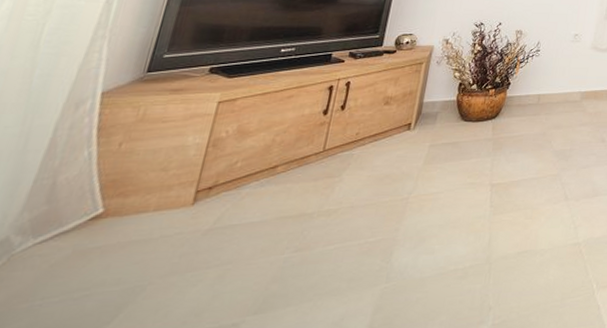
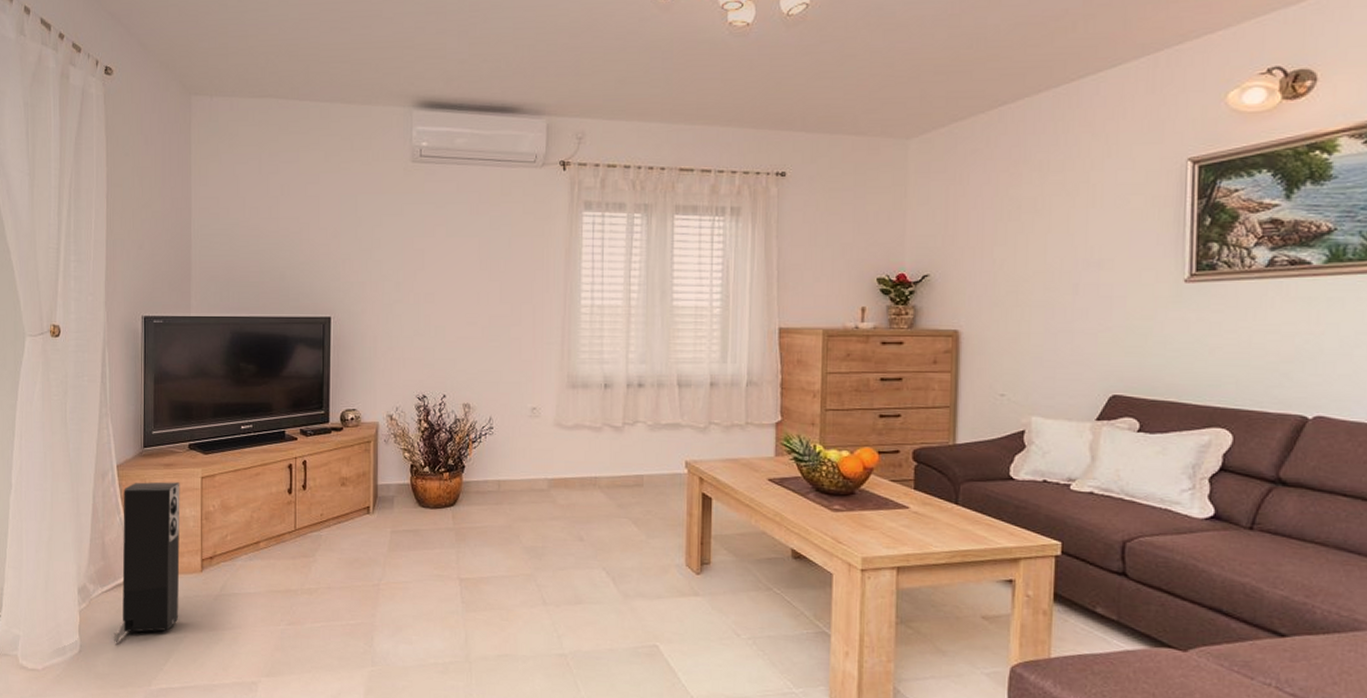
speaker: none [35,108,188,307] -> present [114,481,180,643]

